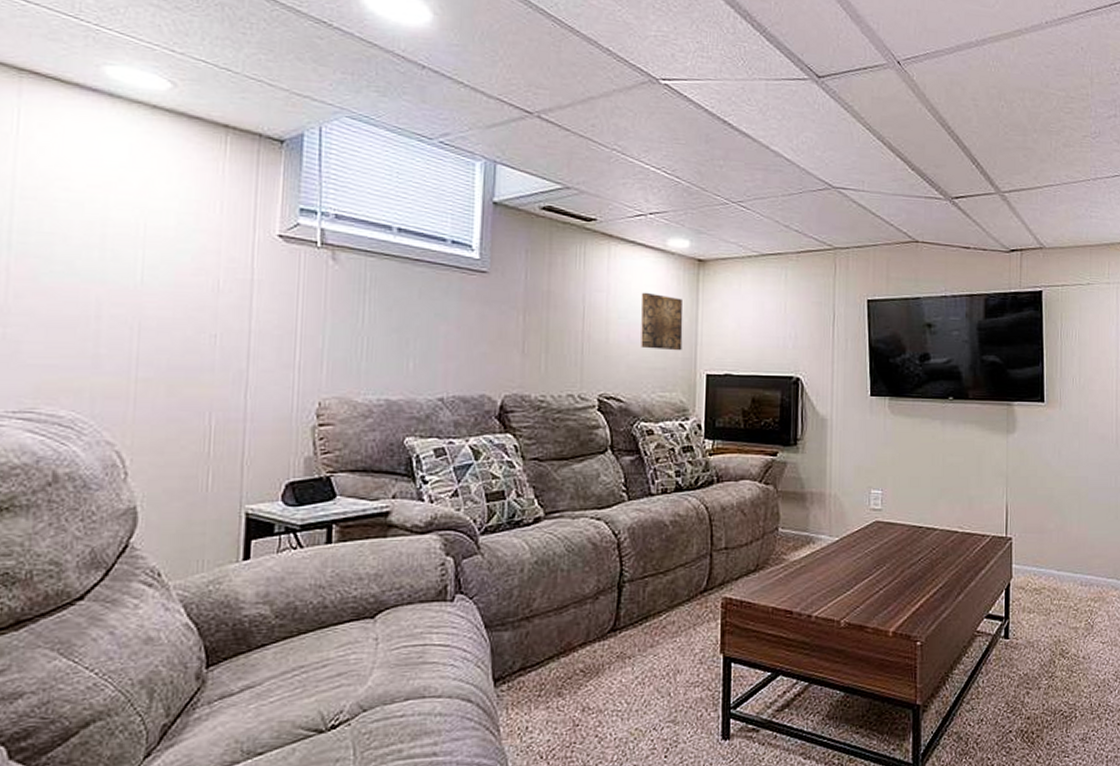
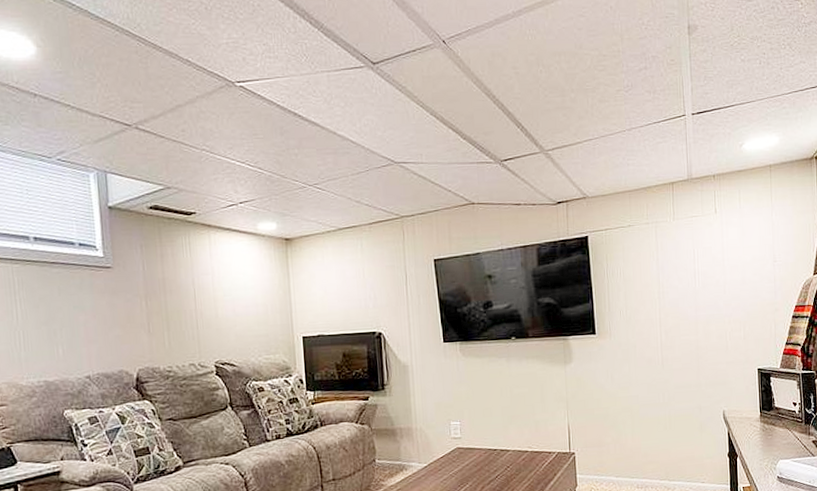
wall art: present [641,292,683,351] -> none [240,271,280,320]

